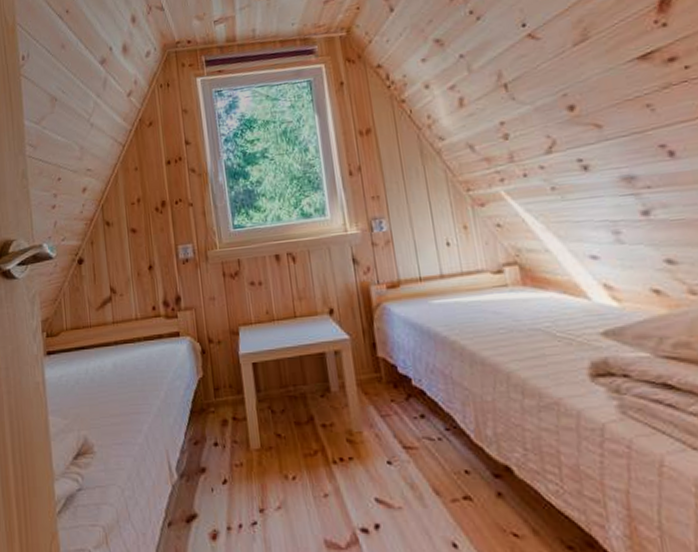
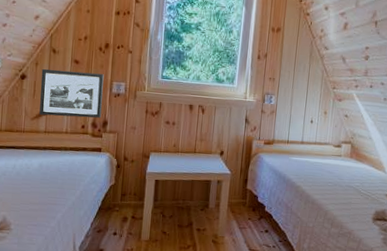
picture frame: none [98,239,173,303] -> present [39,68,104,118]

